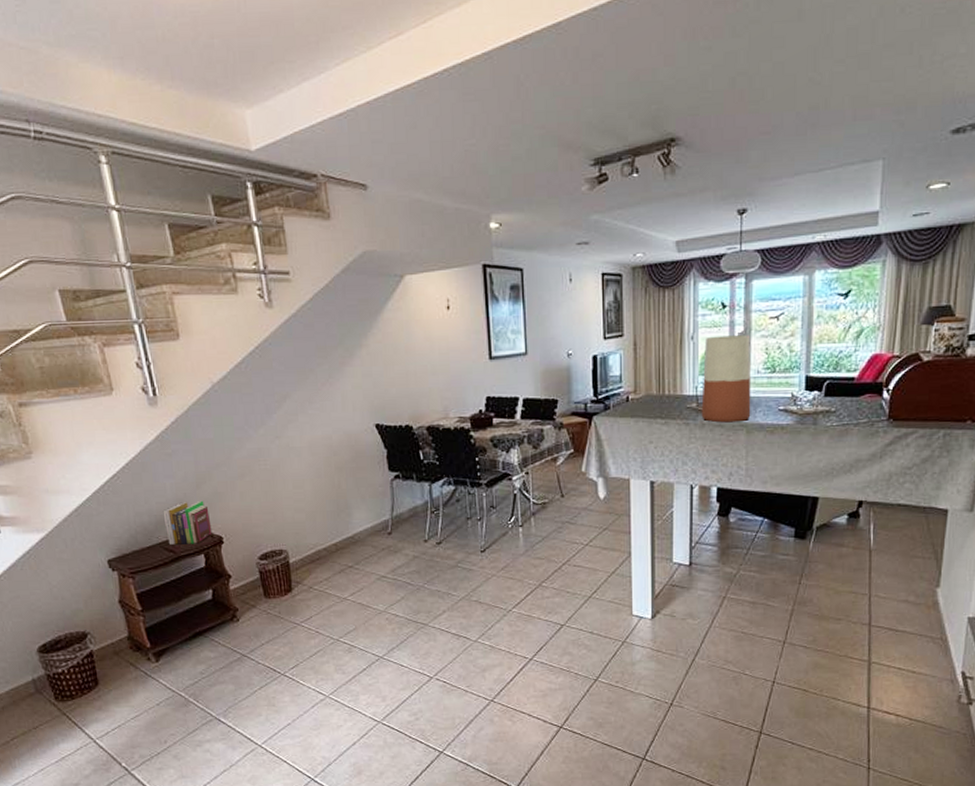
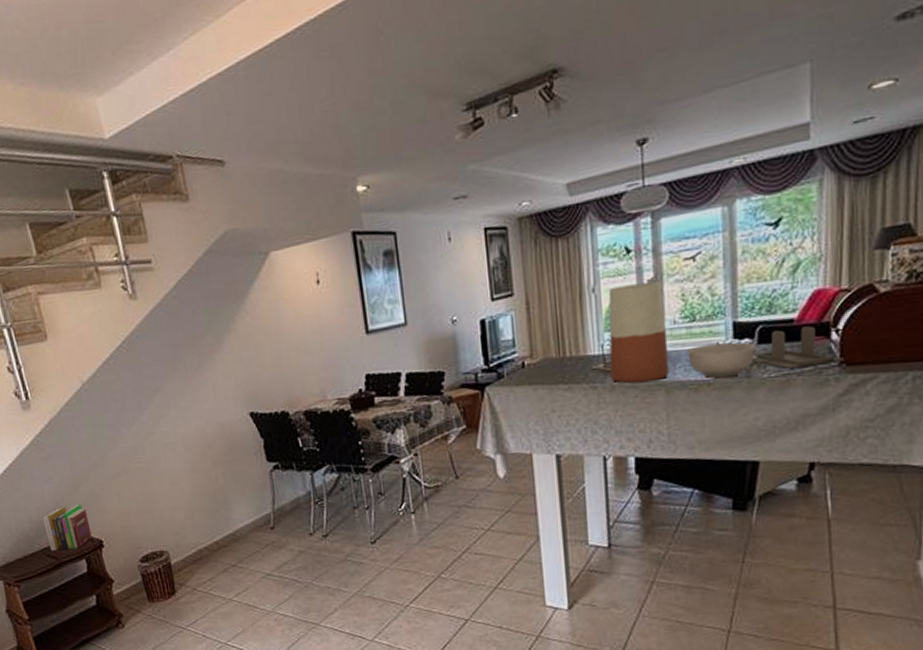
bowl: none [767,393,823,425] -> present [687,342,756,380]
napkin holder: none [818,384,892,420] -> present [751,326,844,370]

